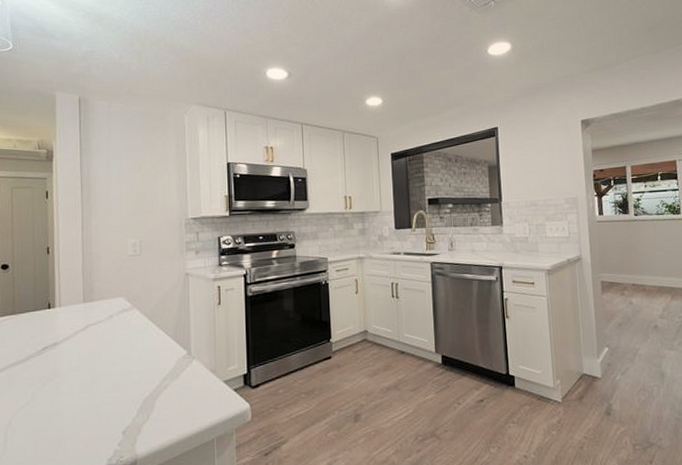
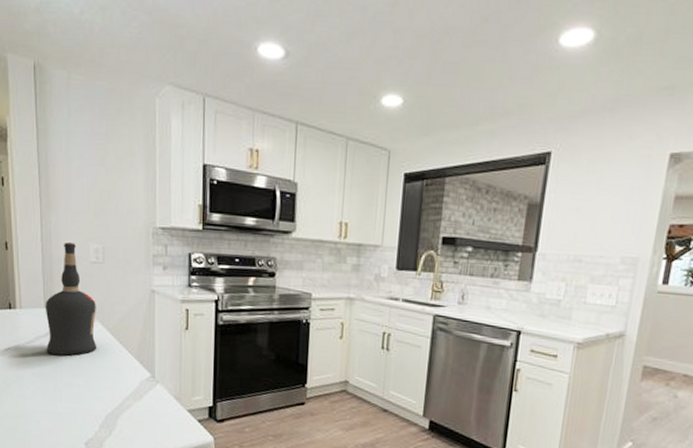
liquor bottle: none [84,240,135,347] -> present [45,242,97,356]

